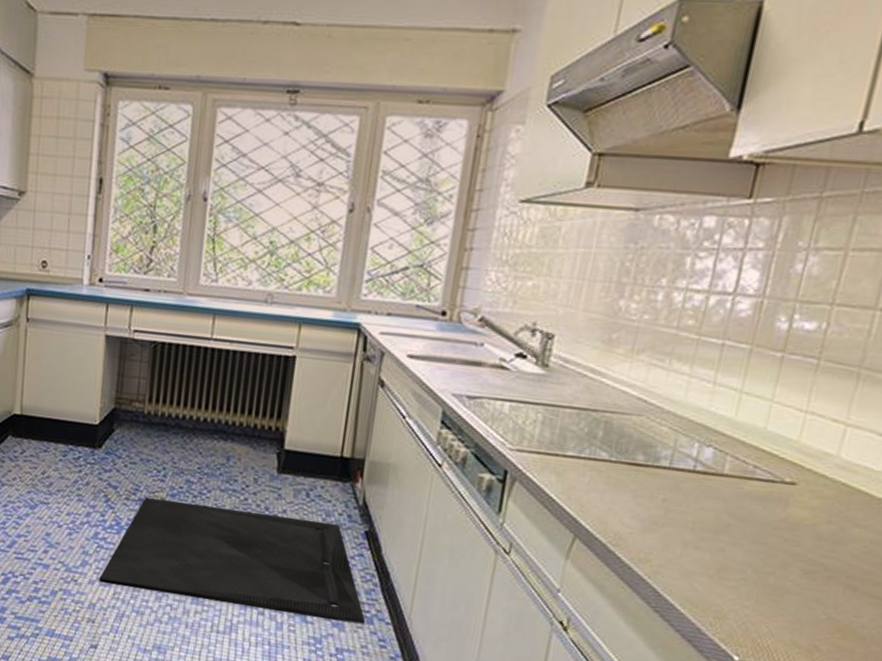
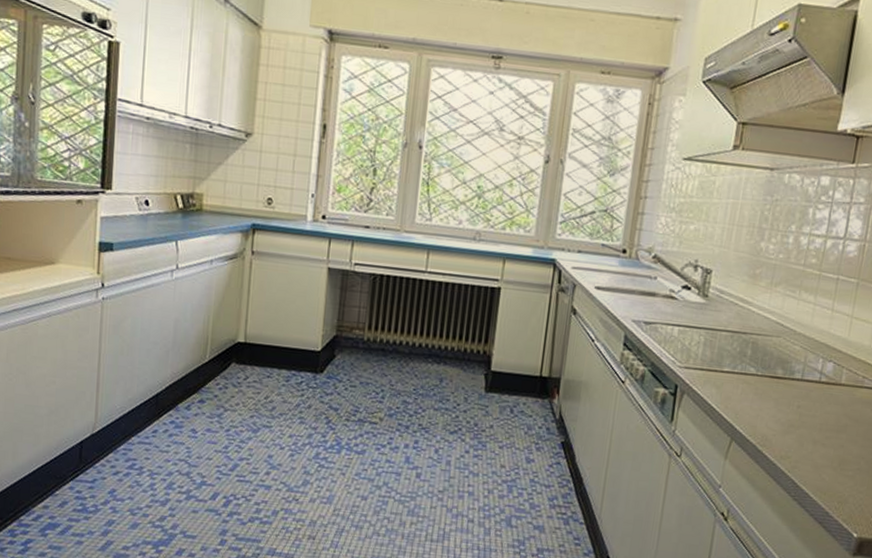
door mat: present [99,496,366,624] -> none [320,417,563,525]

